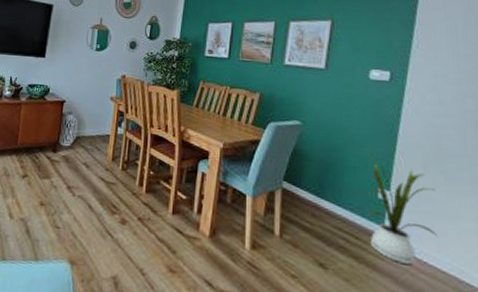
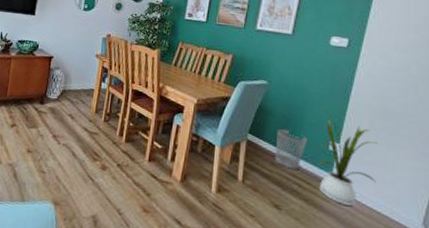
wastebasket: none [315,174,352,222] -> present [274,128,308,170]

